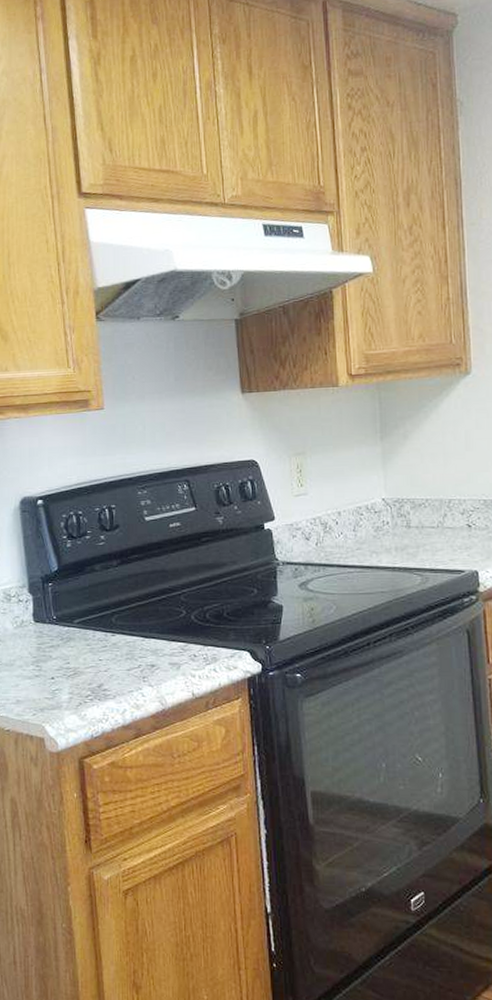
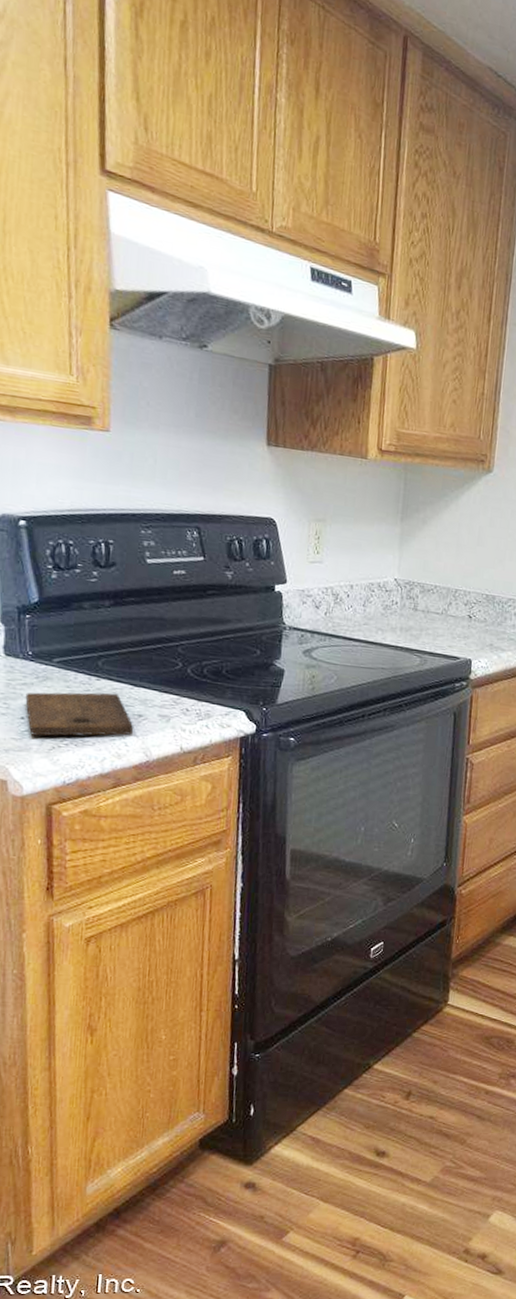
cutting board: none [54,646,149,694] -> present [25,692,134,736]

